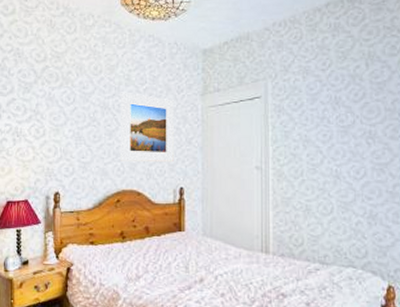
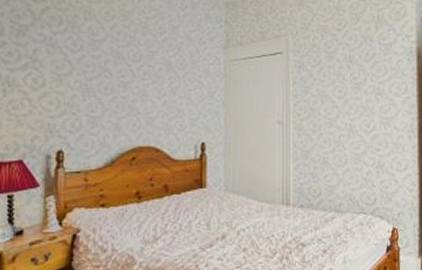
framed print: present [121,92,174,163] -> none [136,41,195,117]

